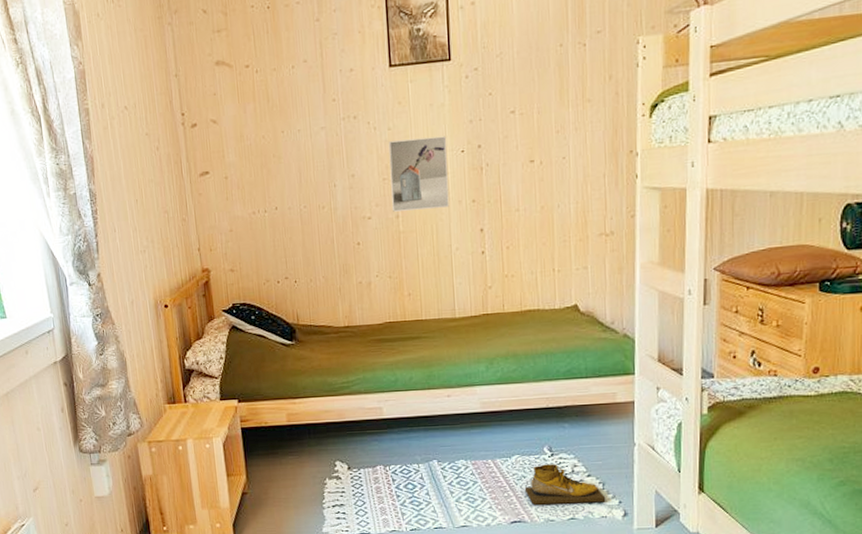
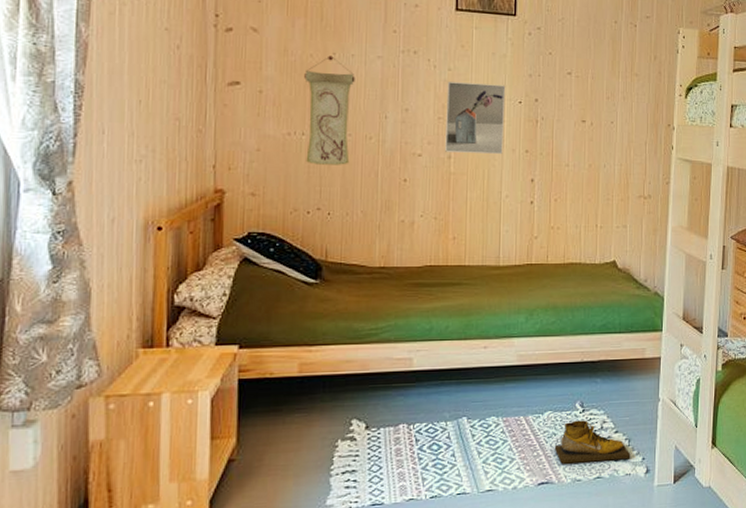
wall scroll: none [260,134,308,238] -> present [304,55,355,165]

